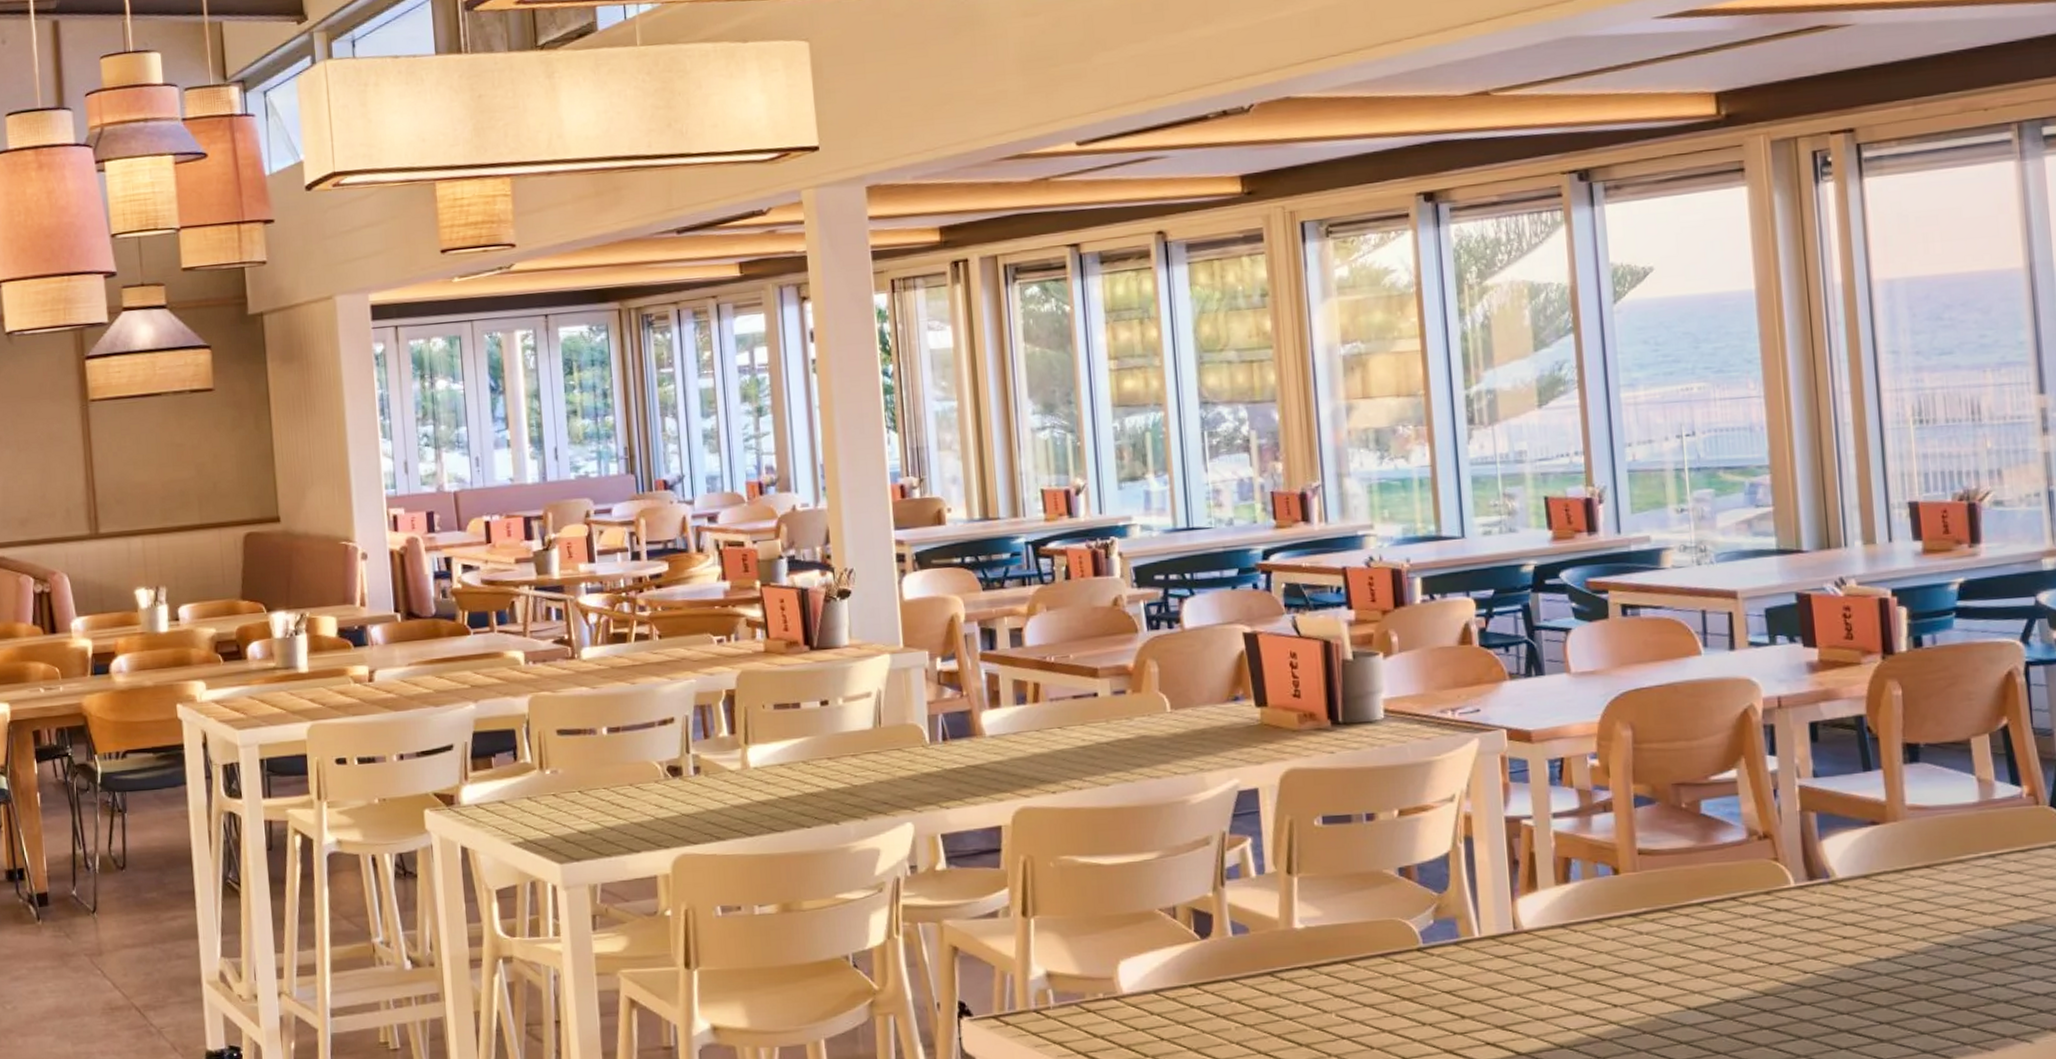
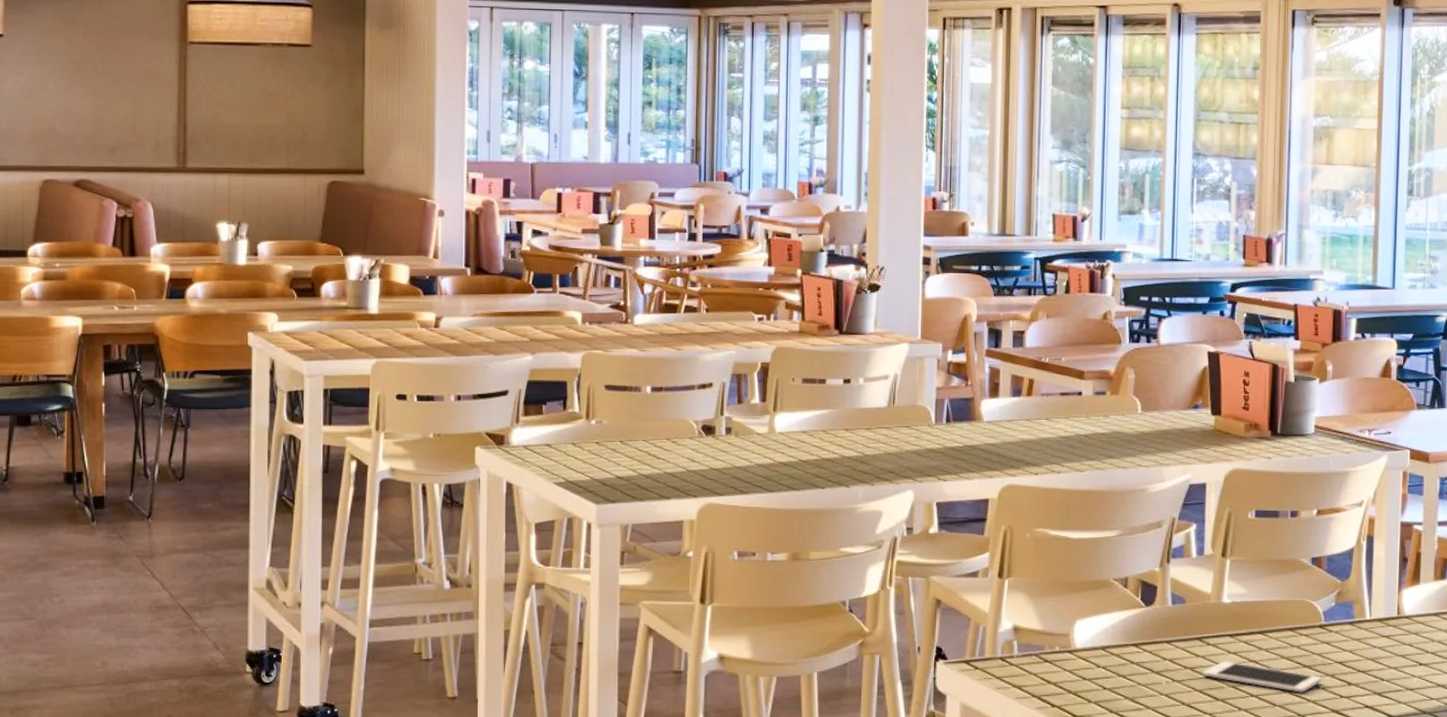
cell phone: none [1278,997,1428,1032] -> present [1202,660,1322,693]

